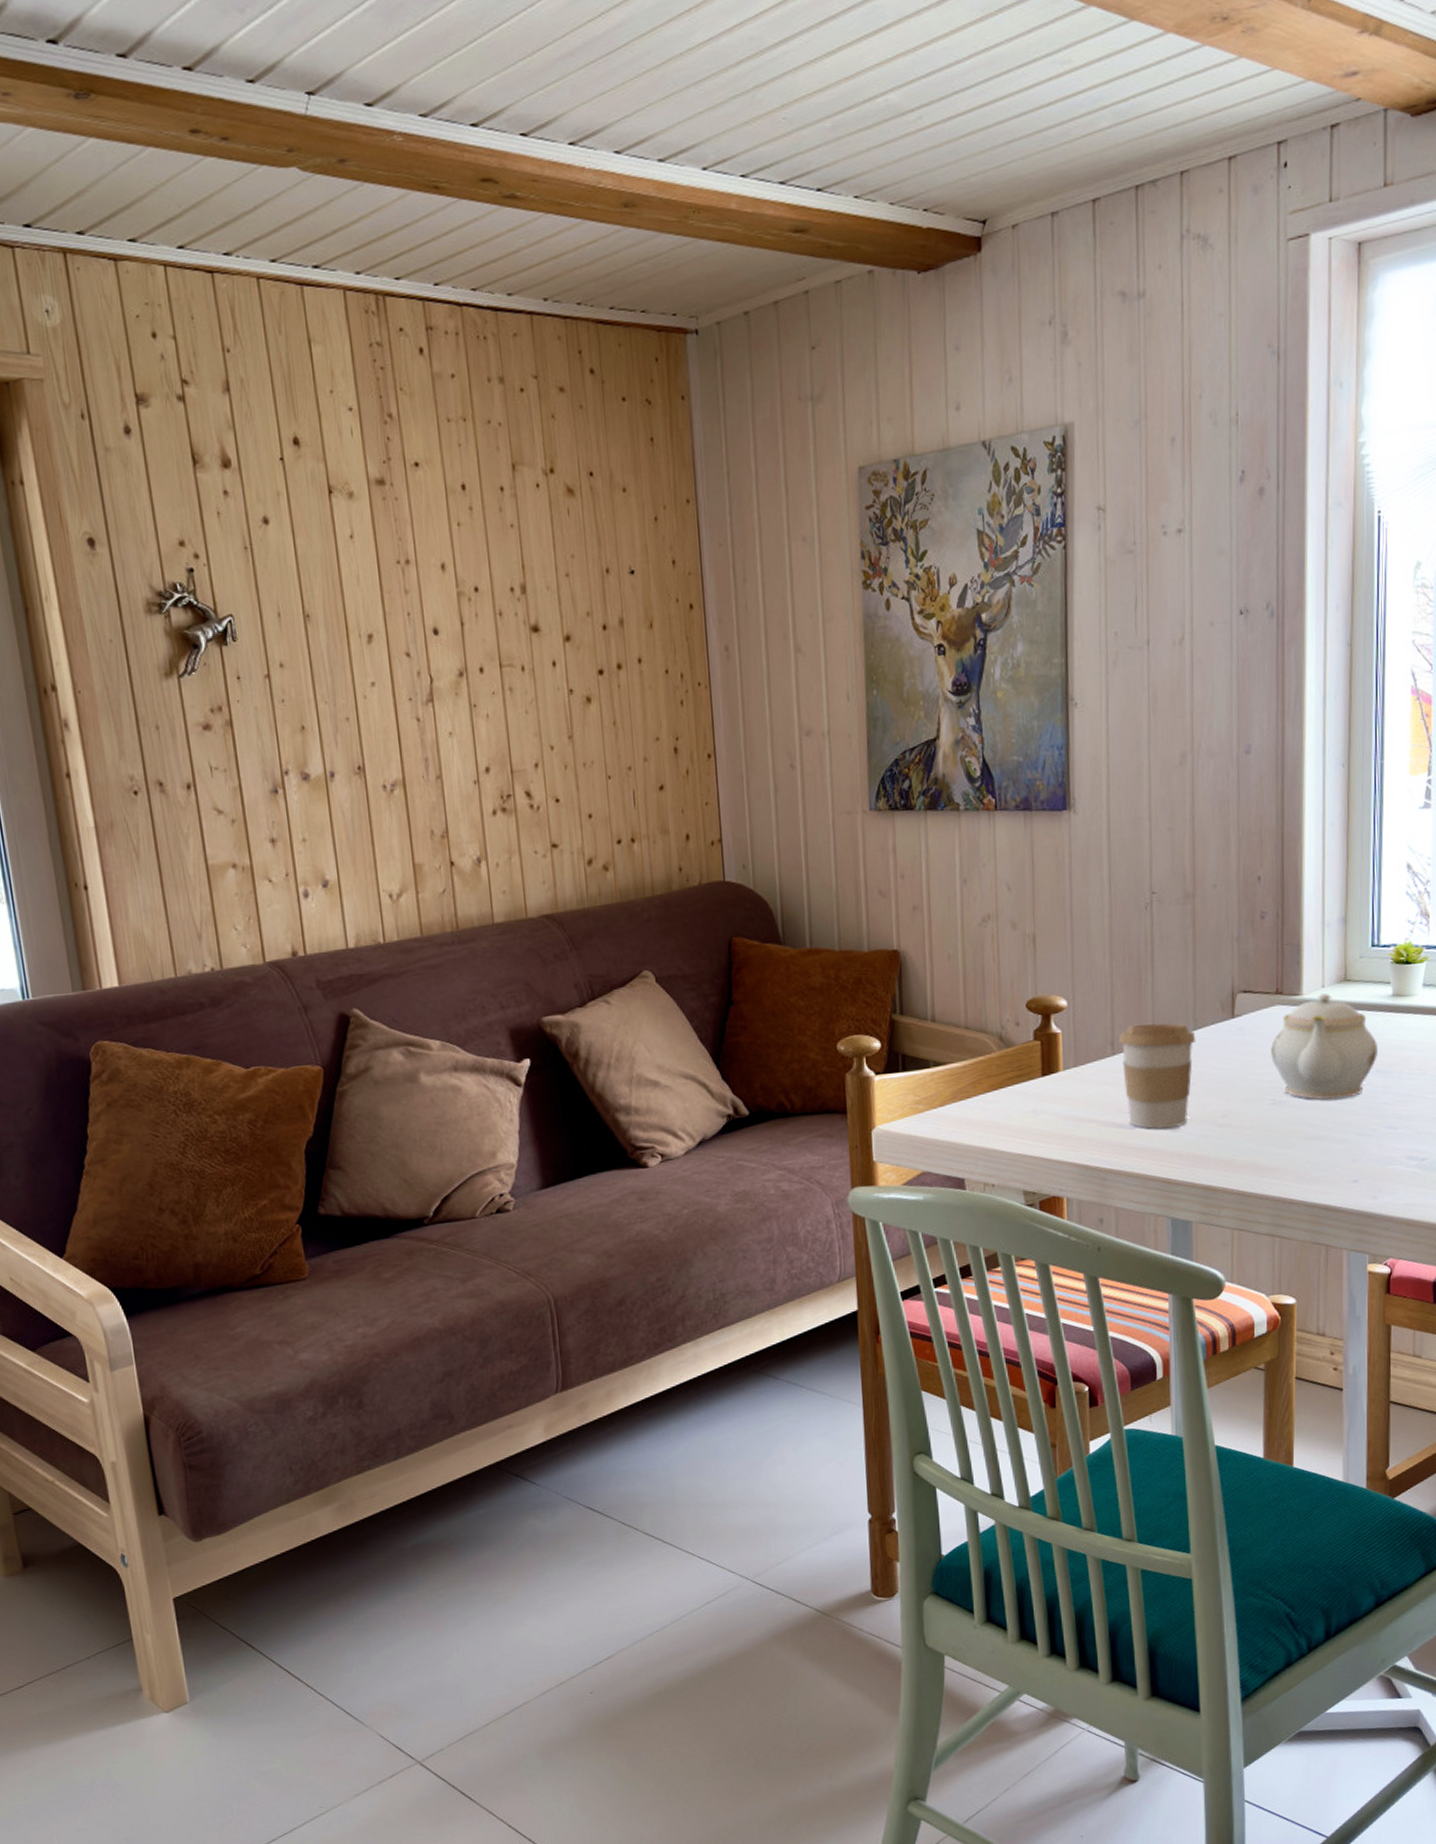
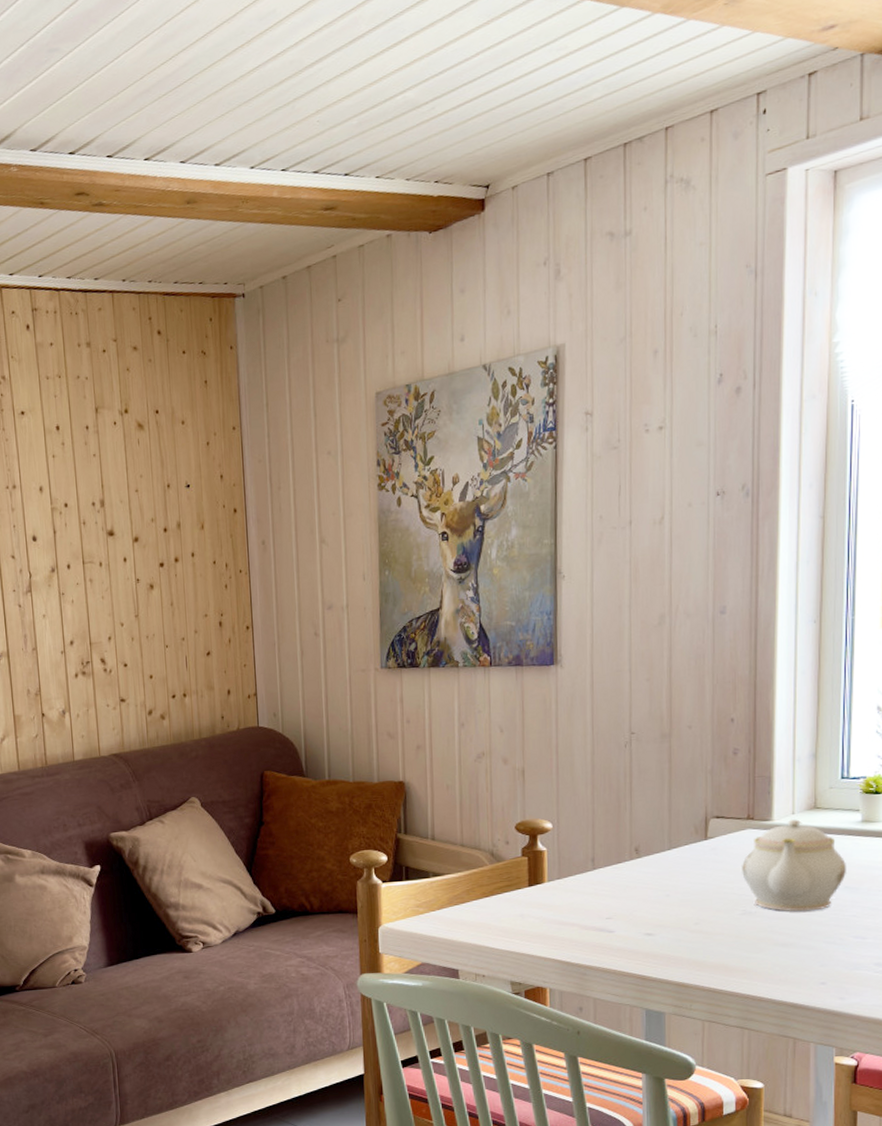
coffee cup: present [1118,1023,1196,1129] -> none [599,843,671,933]

